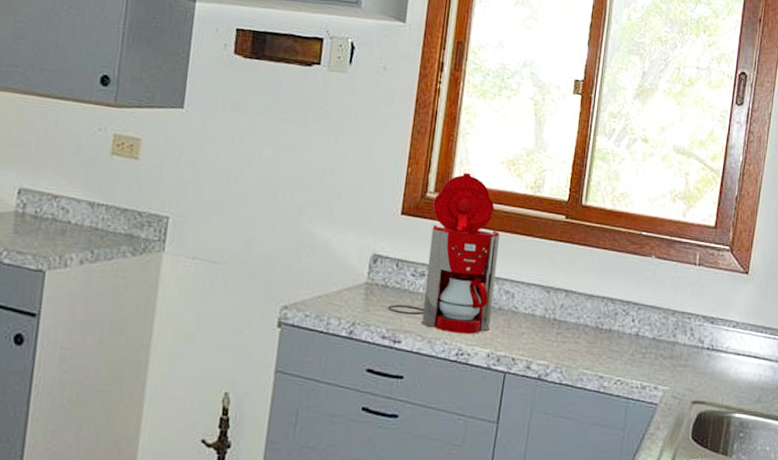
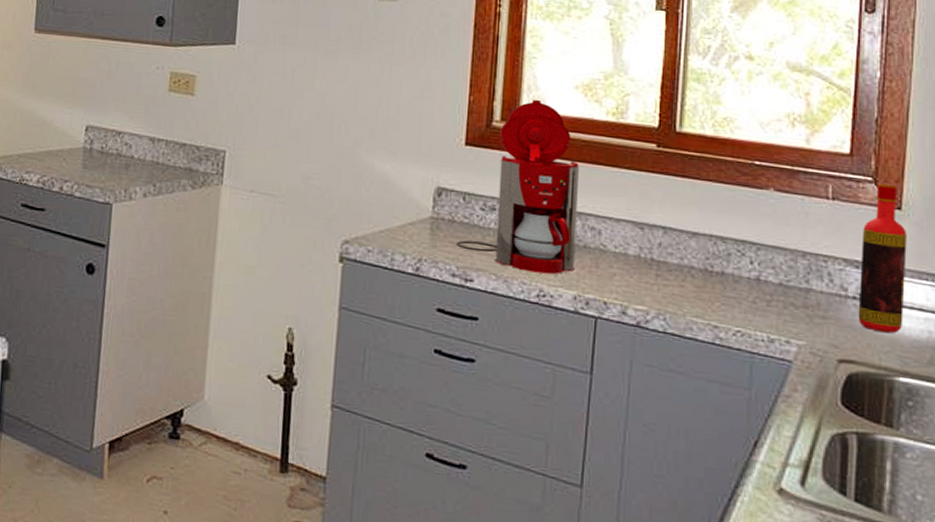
bottle: none [709,251,751,378] -> present [858,183,907,334]

